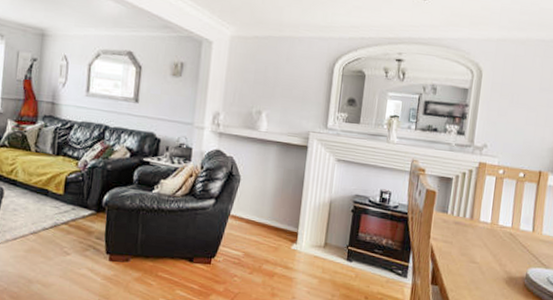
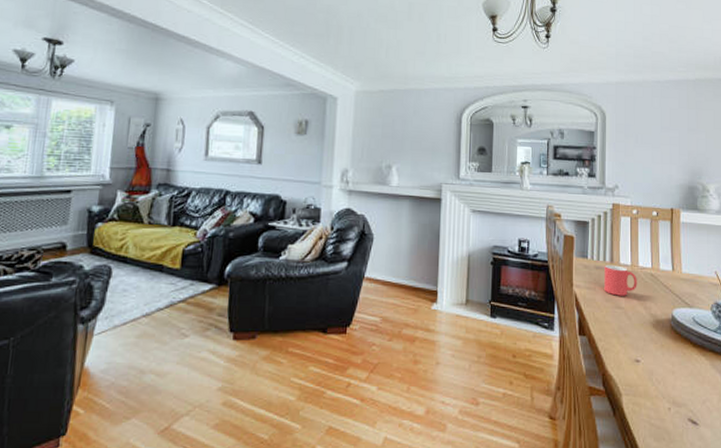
mug: none [461,221,496,252] -> present [604,265,637,296]

